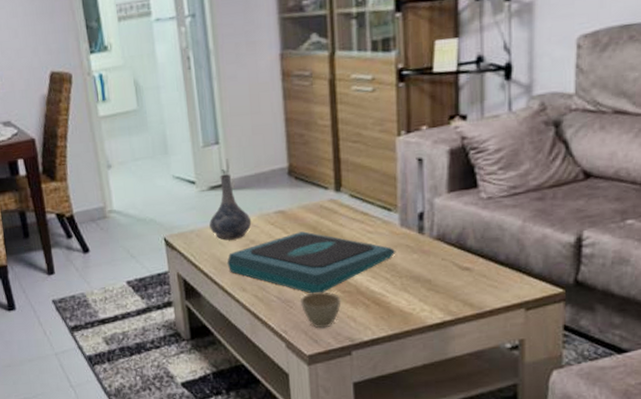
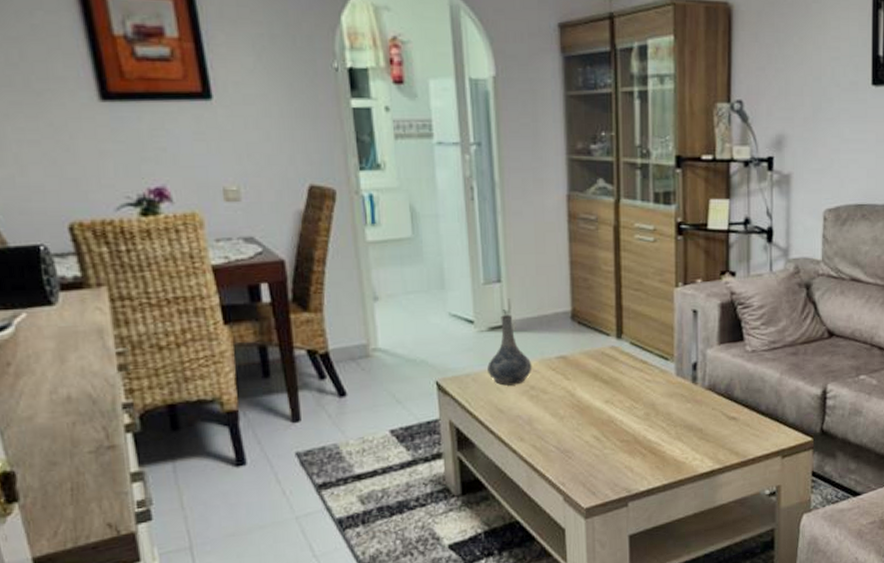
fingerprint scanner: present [227,231,396,294] -> none [504,378,672,444]
cup: present [301,292,341,329] -> none [580,441,620,480]

